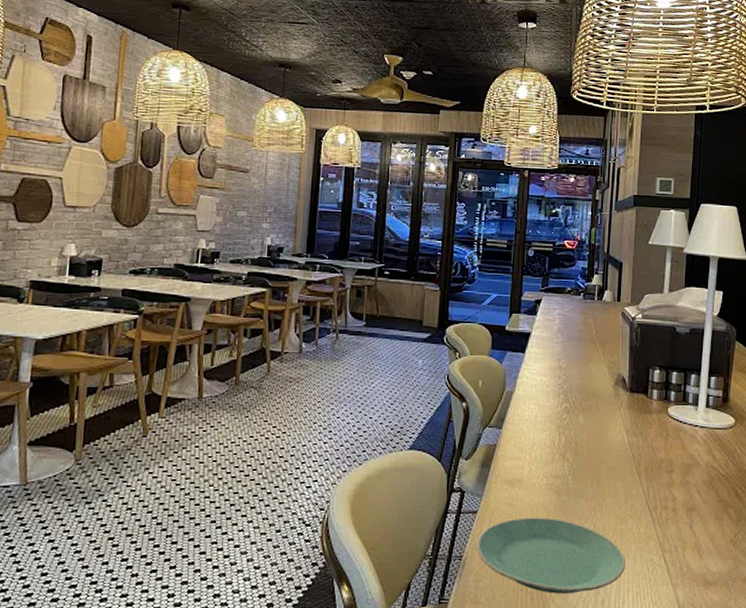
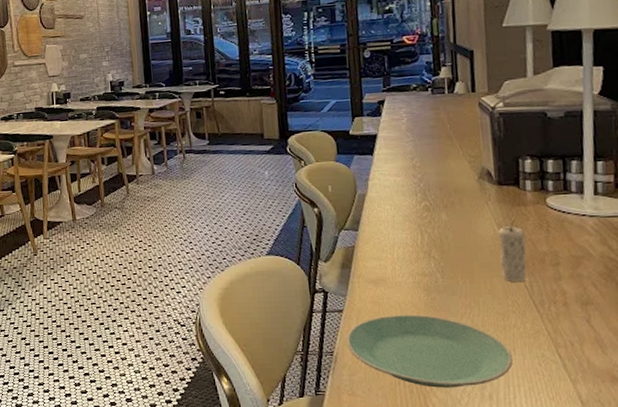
candle: none [624,426,647,488] -> present [497,219,527,283]

